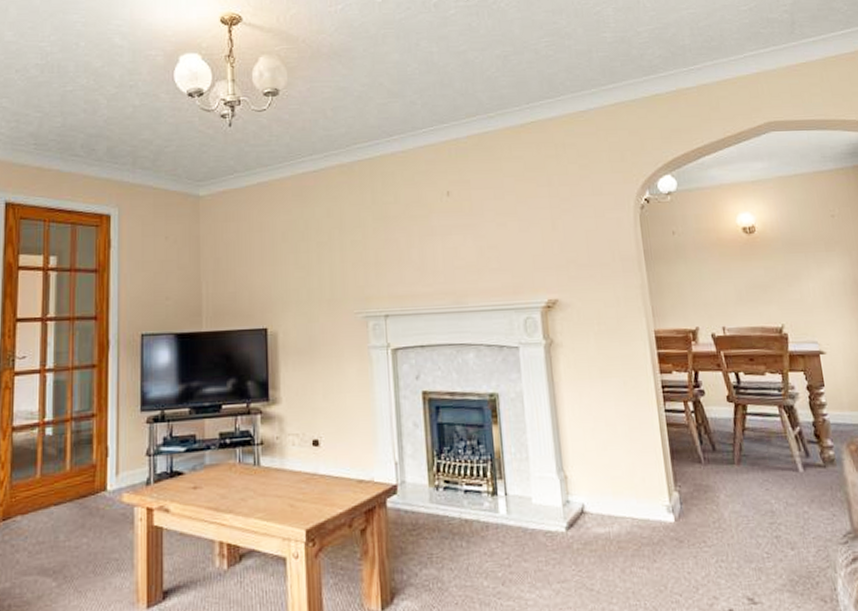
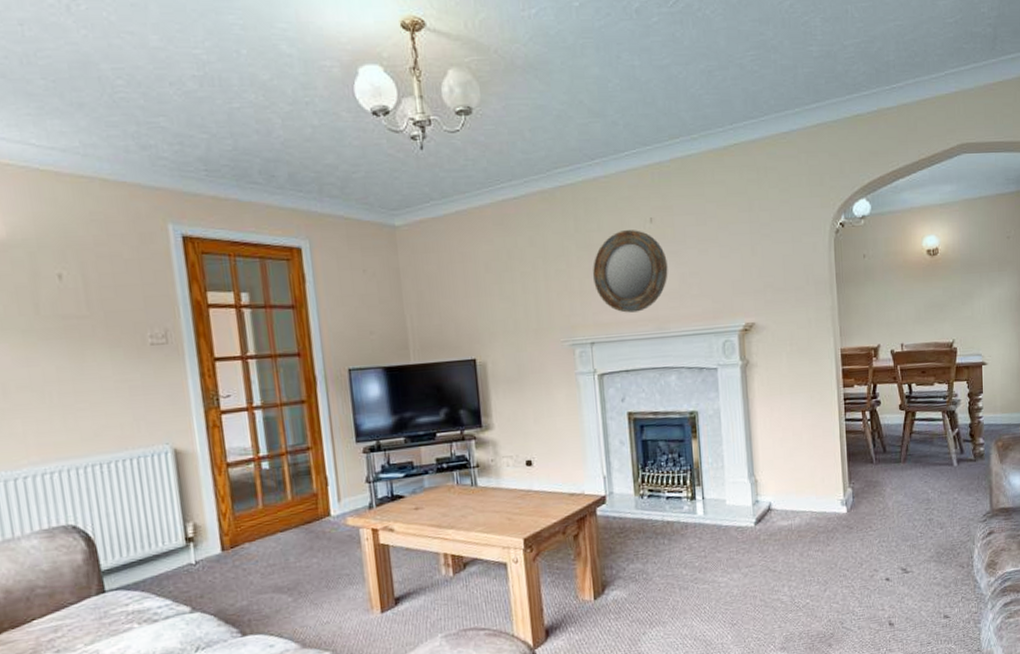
home mirror: none [388,203,466,286] -> present [592,230,668,313]

